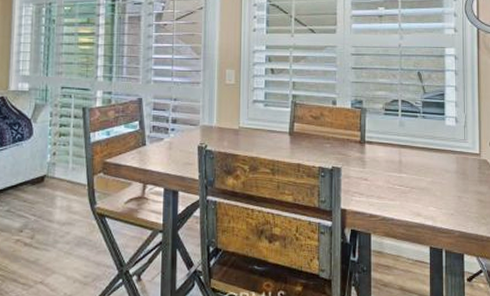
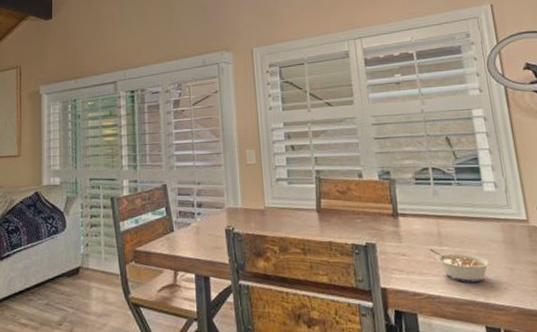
legume: none [389,175,442,207] -> present [429,248,491,282]

